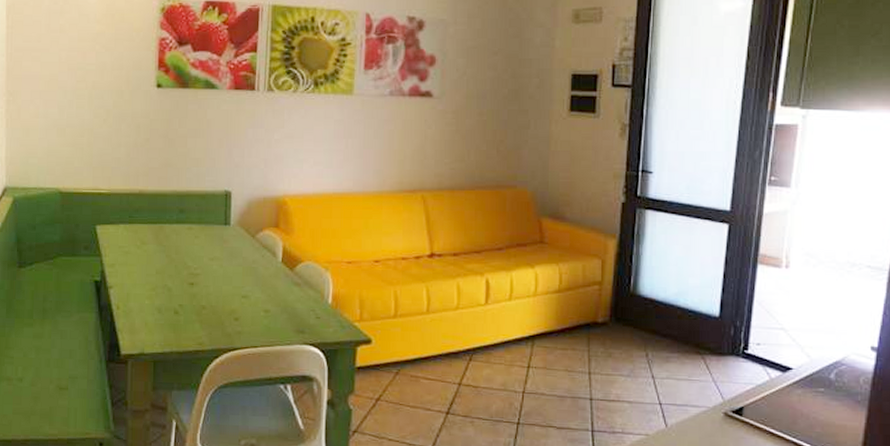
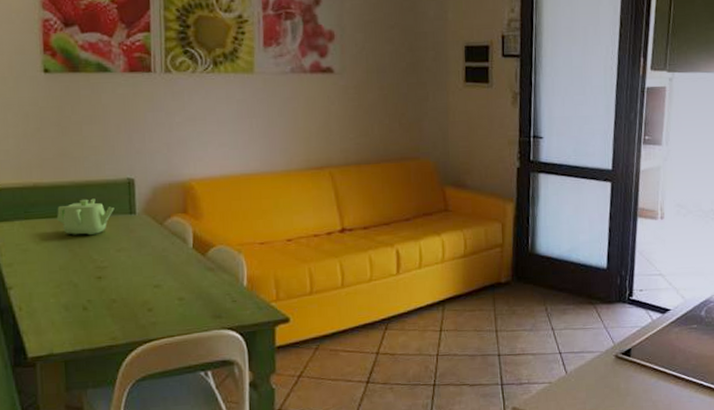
teapot: none [158,208,211,243] -> present [57,198,114,236]

